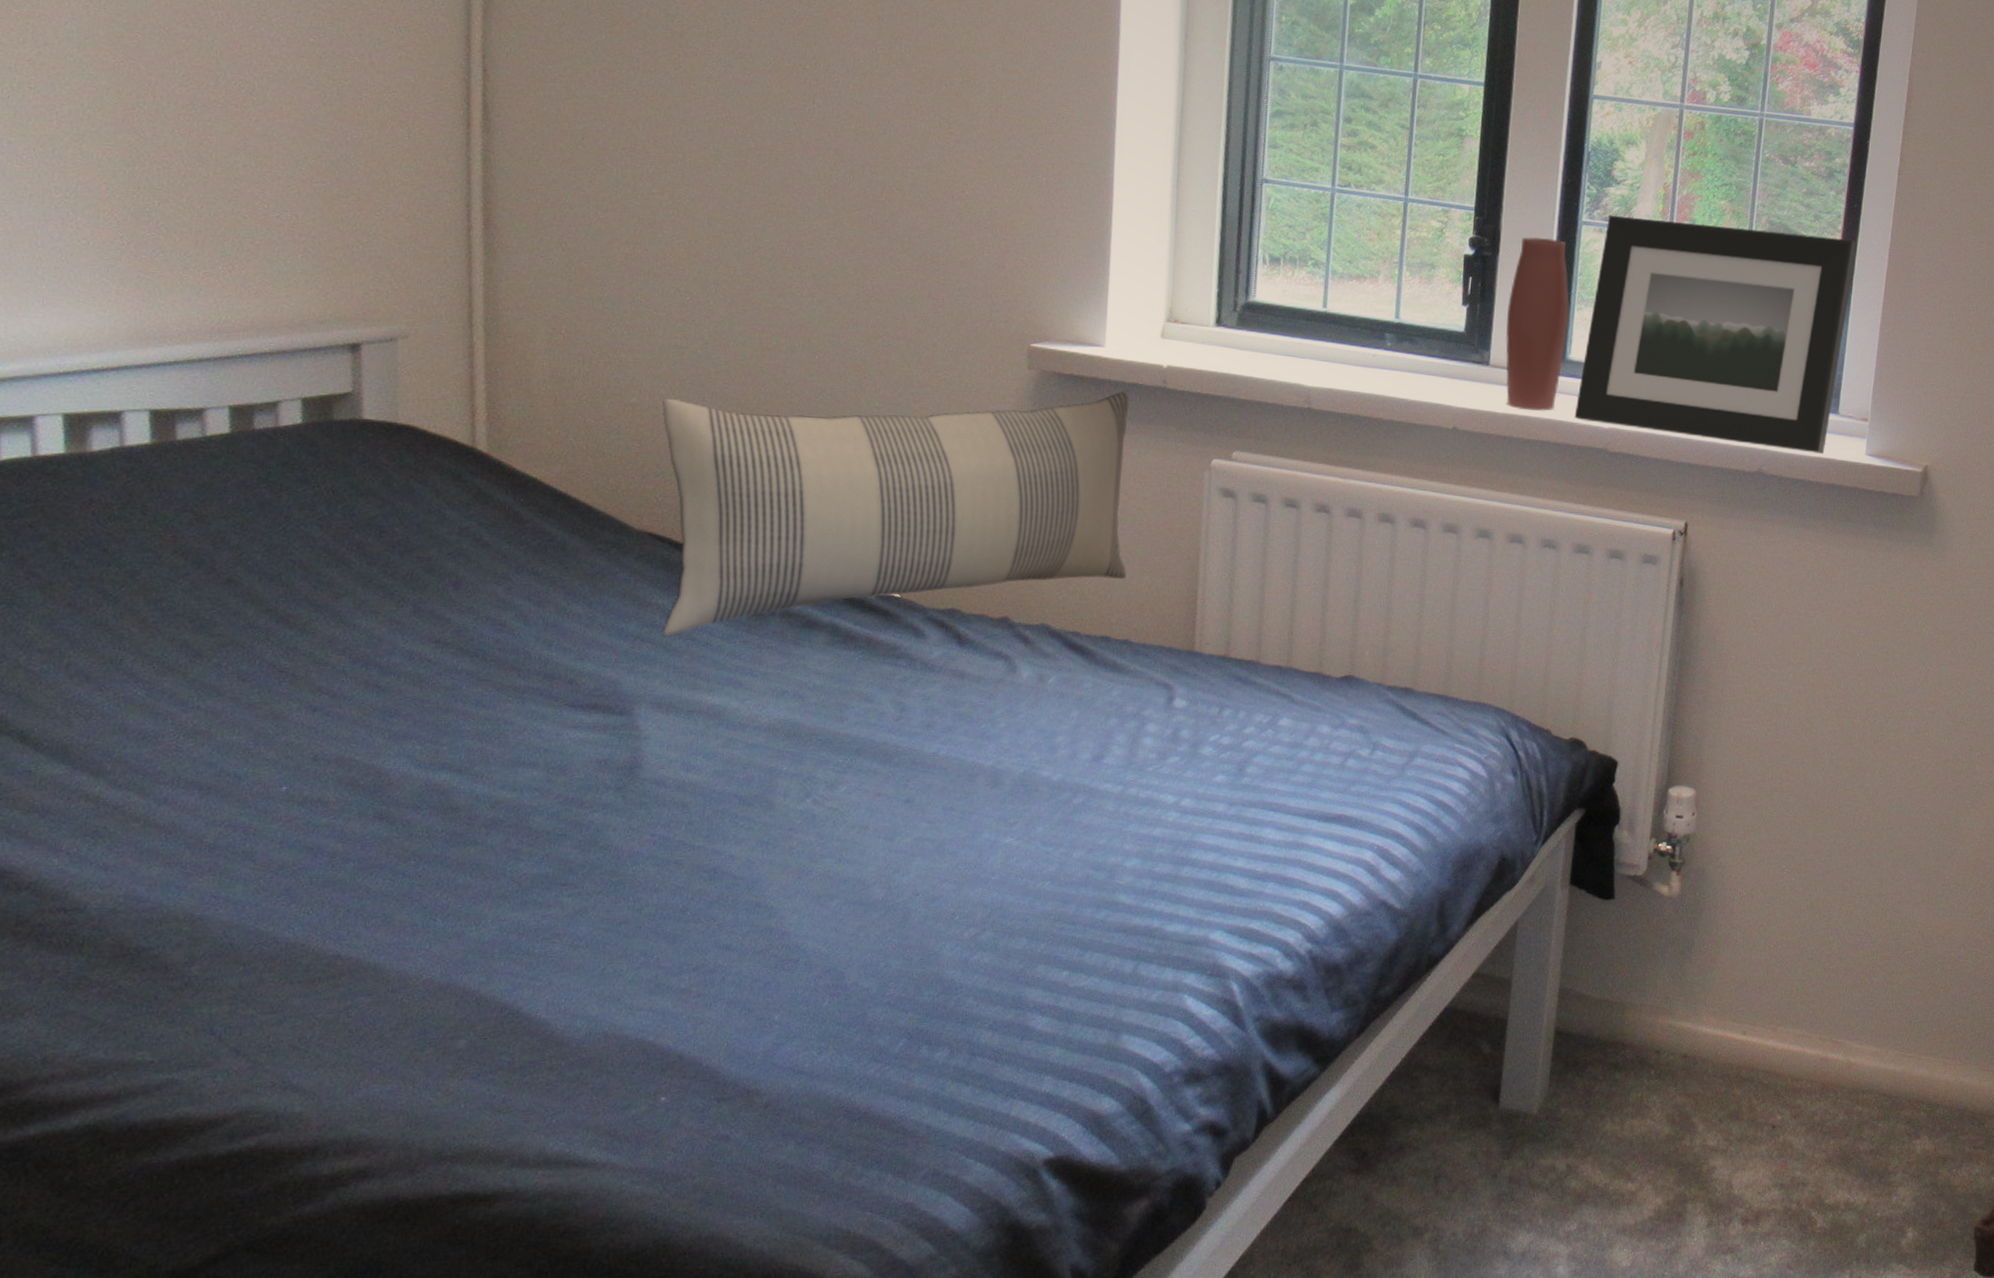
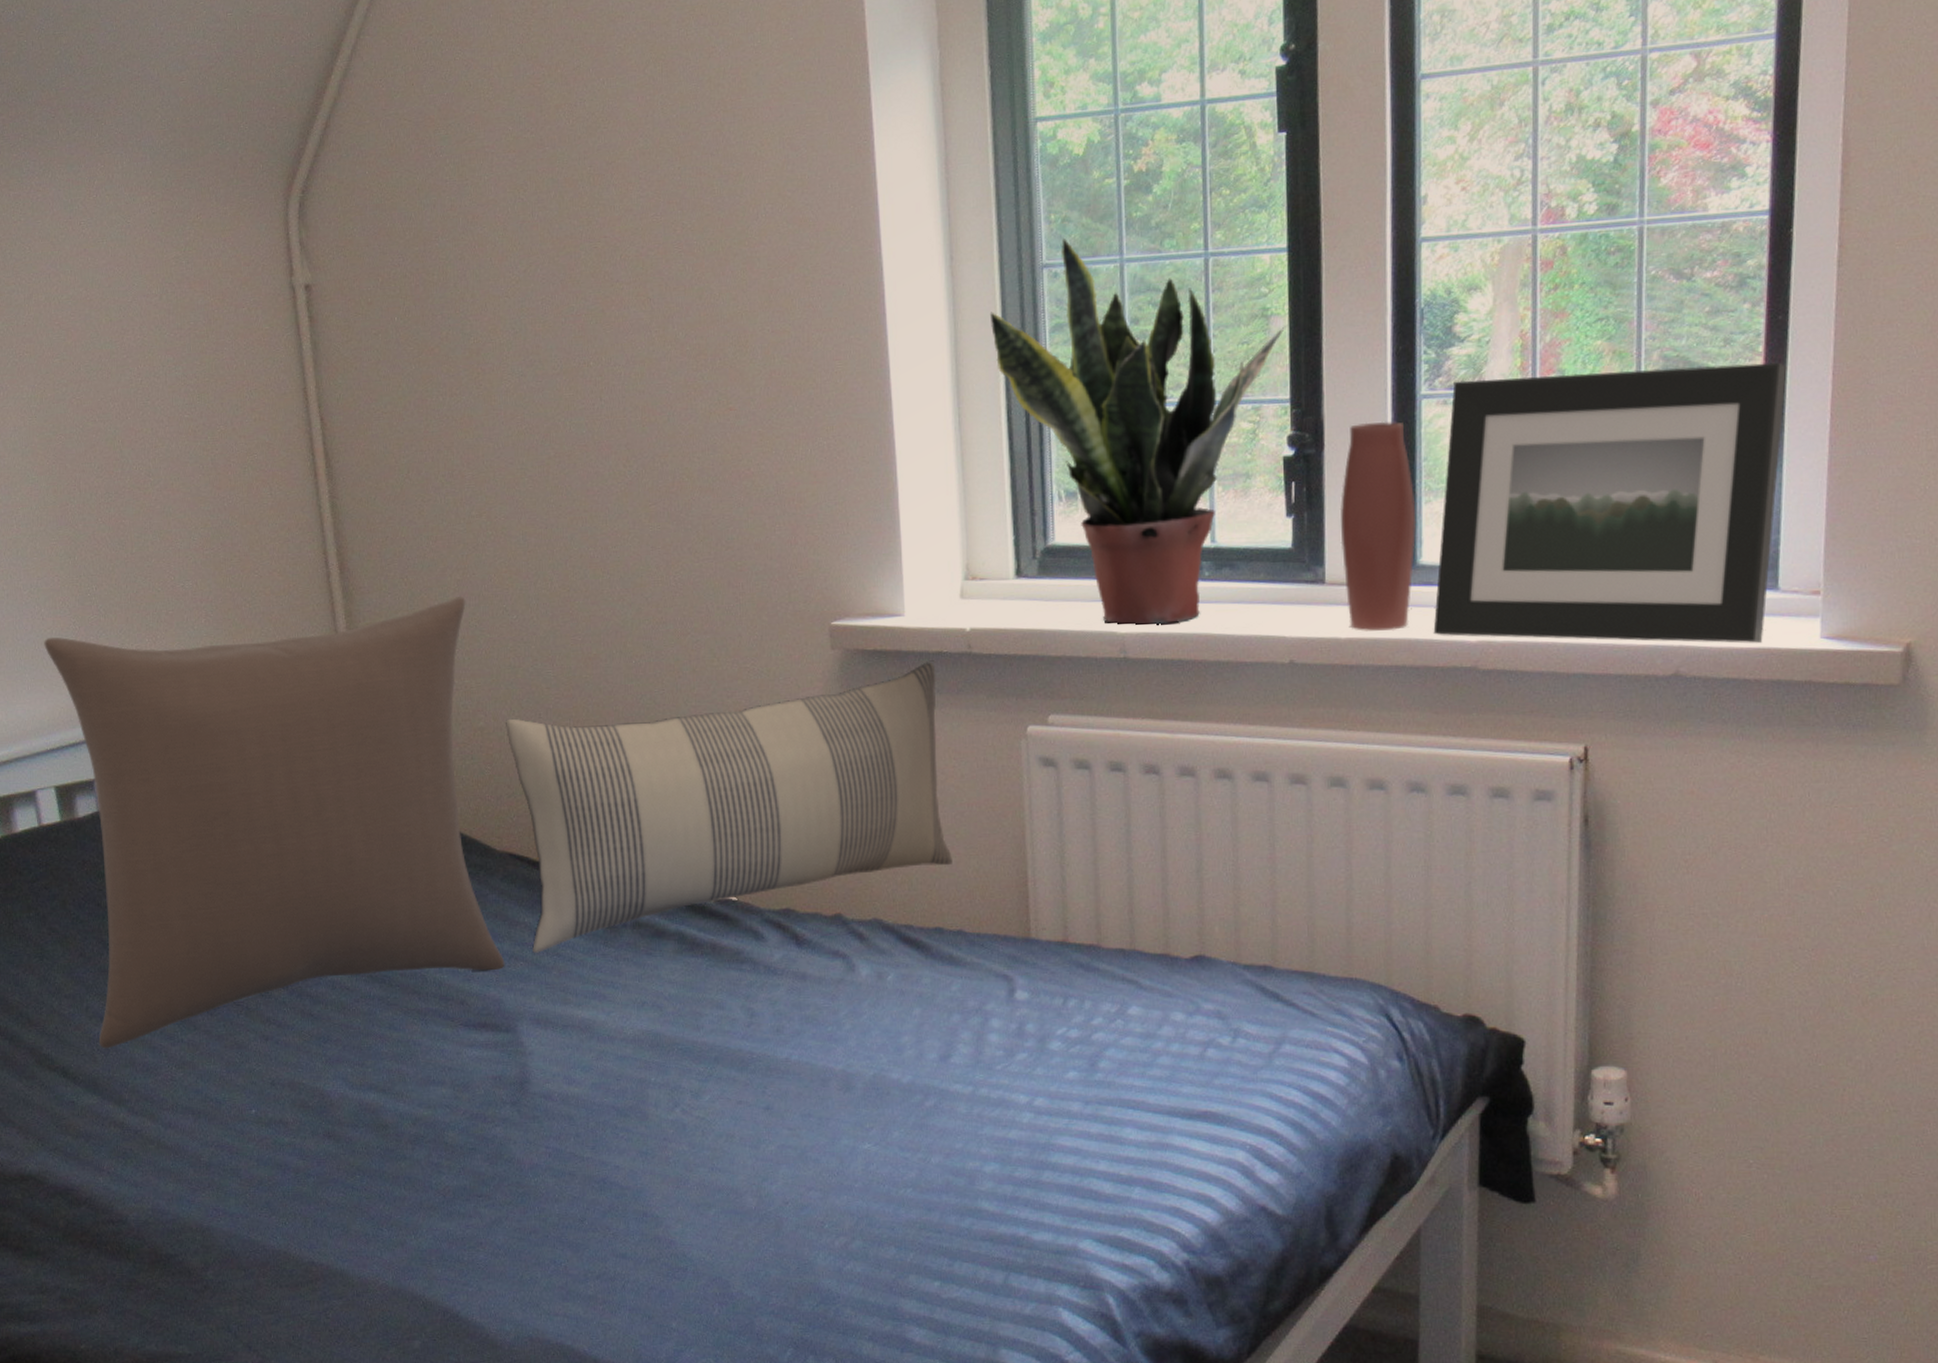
pillow: none [74,249,633,713] -> present [44,597,505,1049]
potted plant: none [1216,39,1477,383] -> present [989,239,1286,625]

